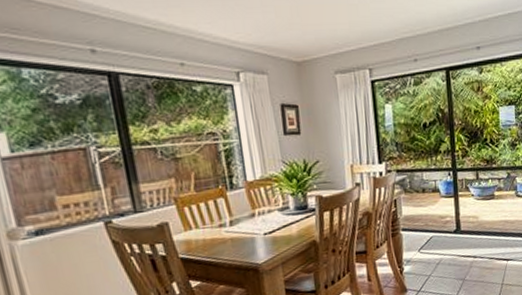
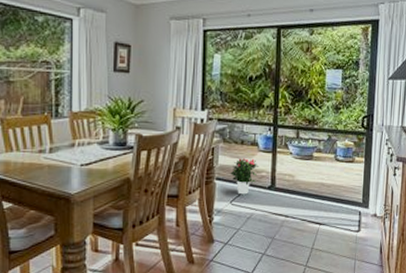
potted flower: none [415,205,443,242] -> present [230,158,260,195]

